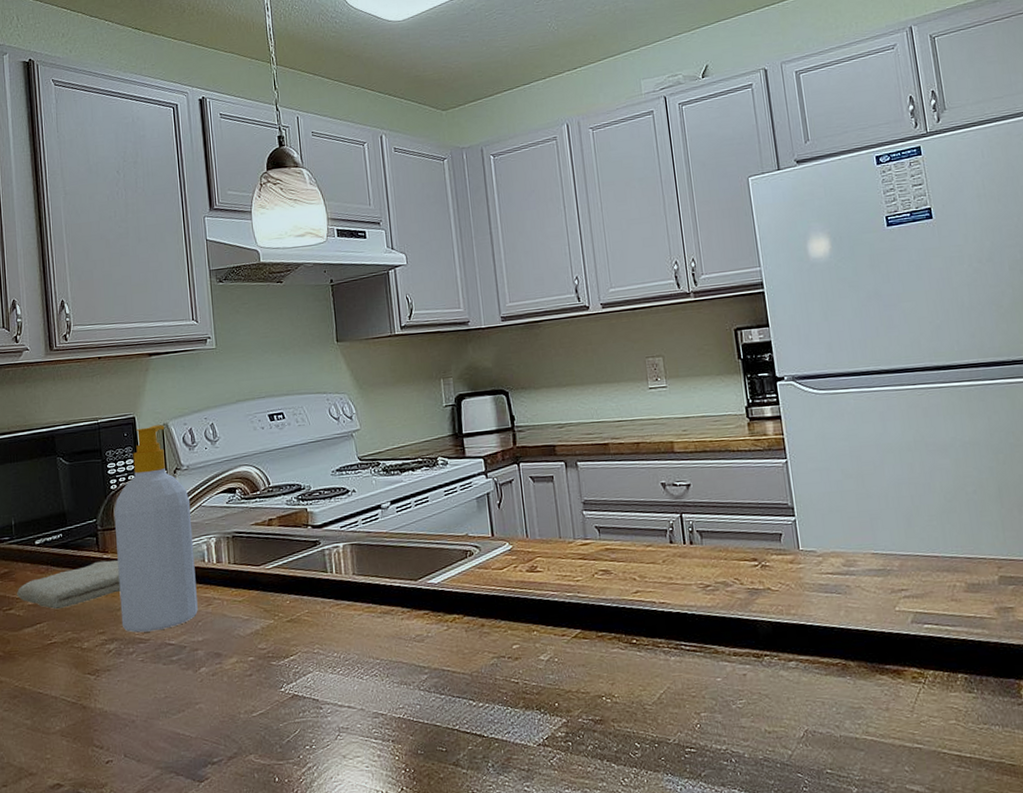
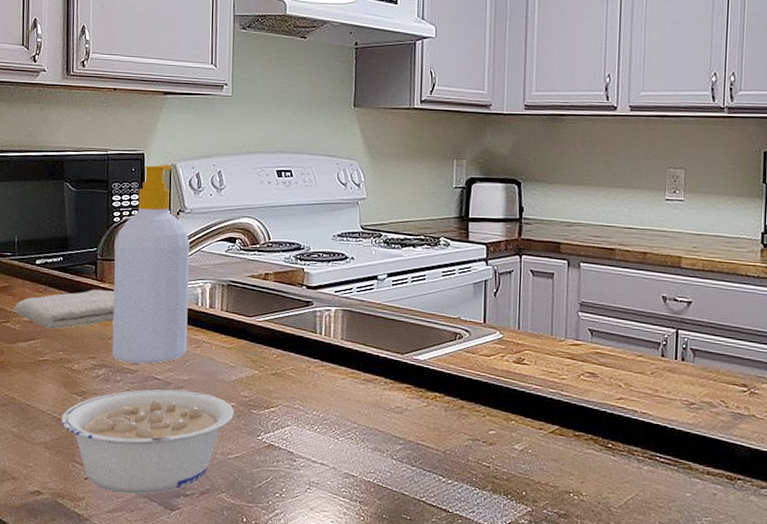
legume: none [76,651,254,772] -> present [61,389,235,494]

